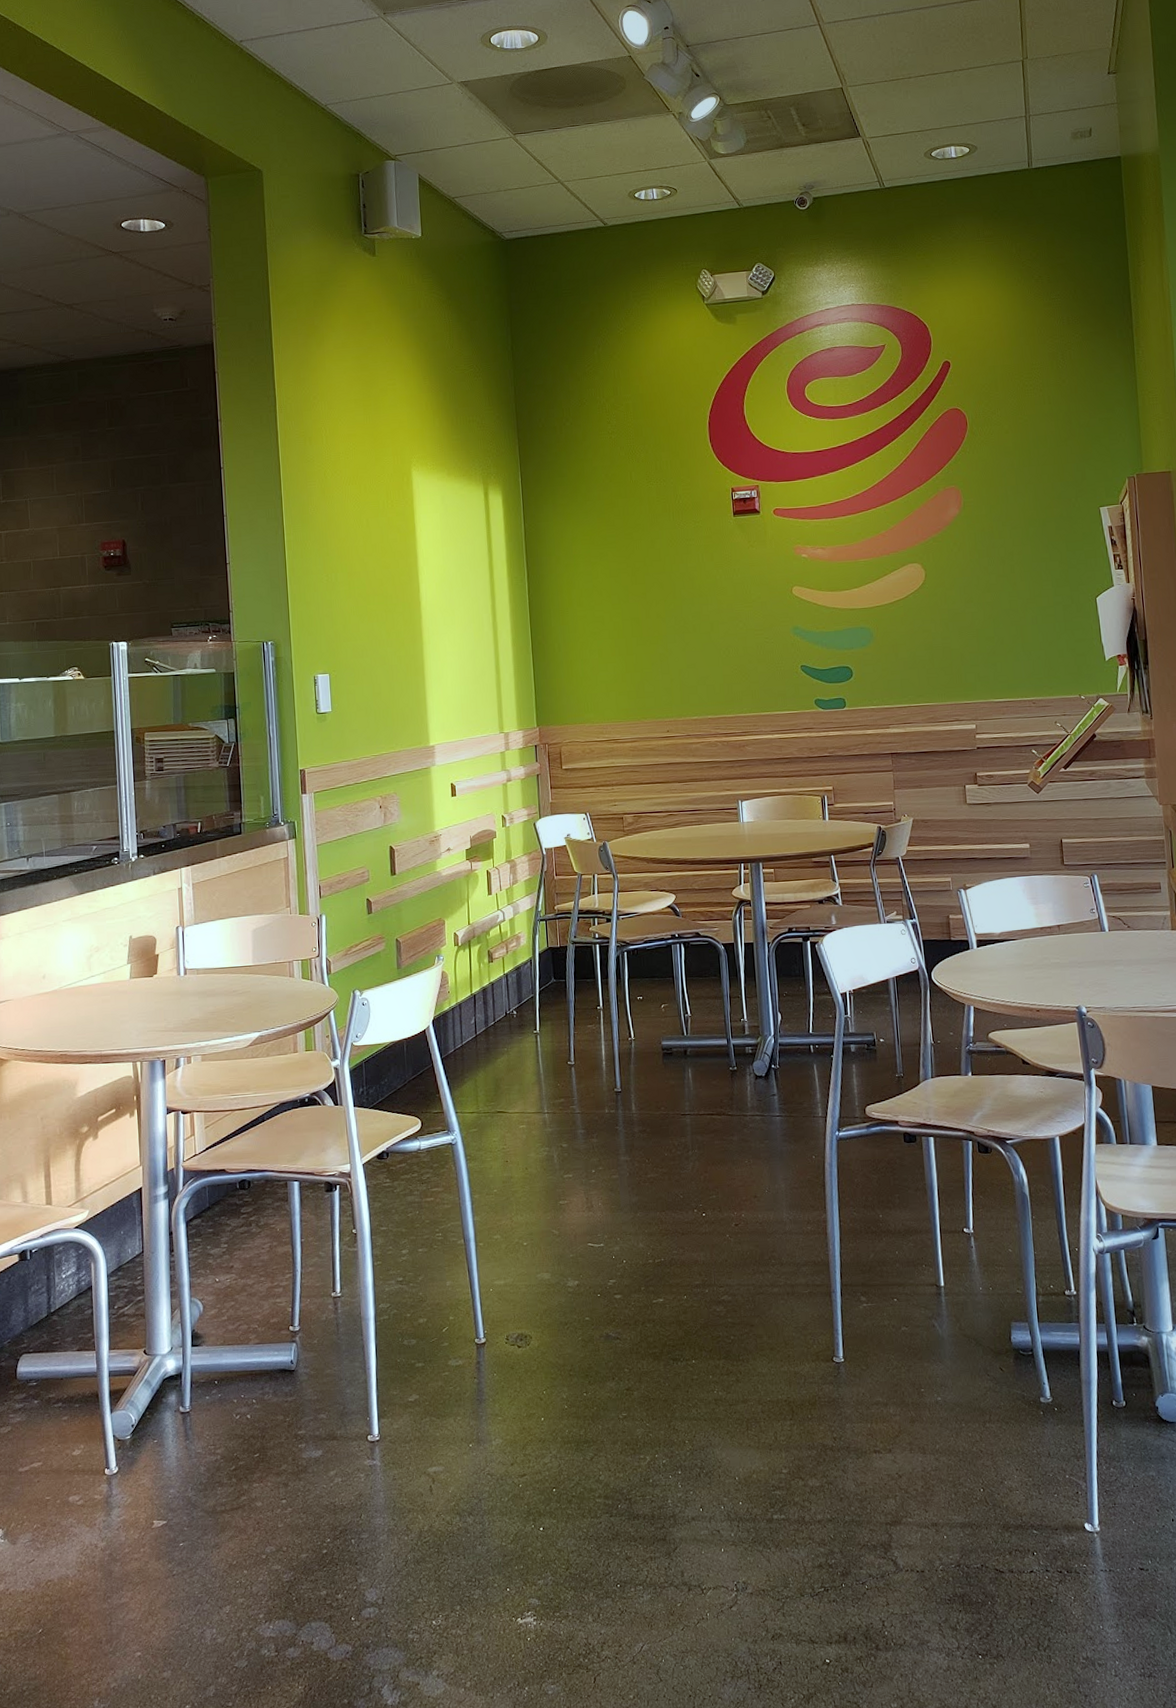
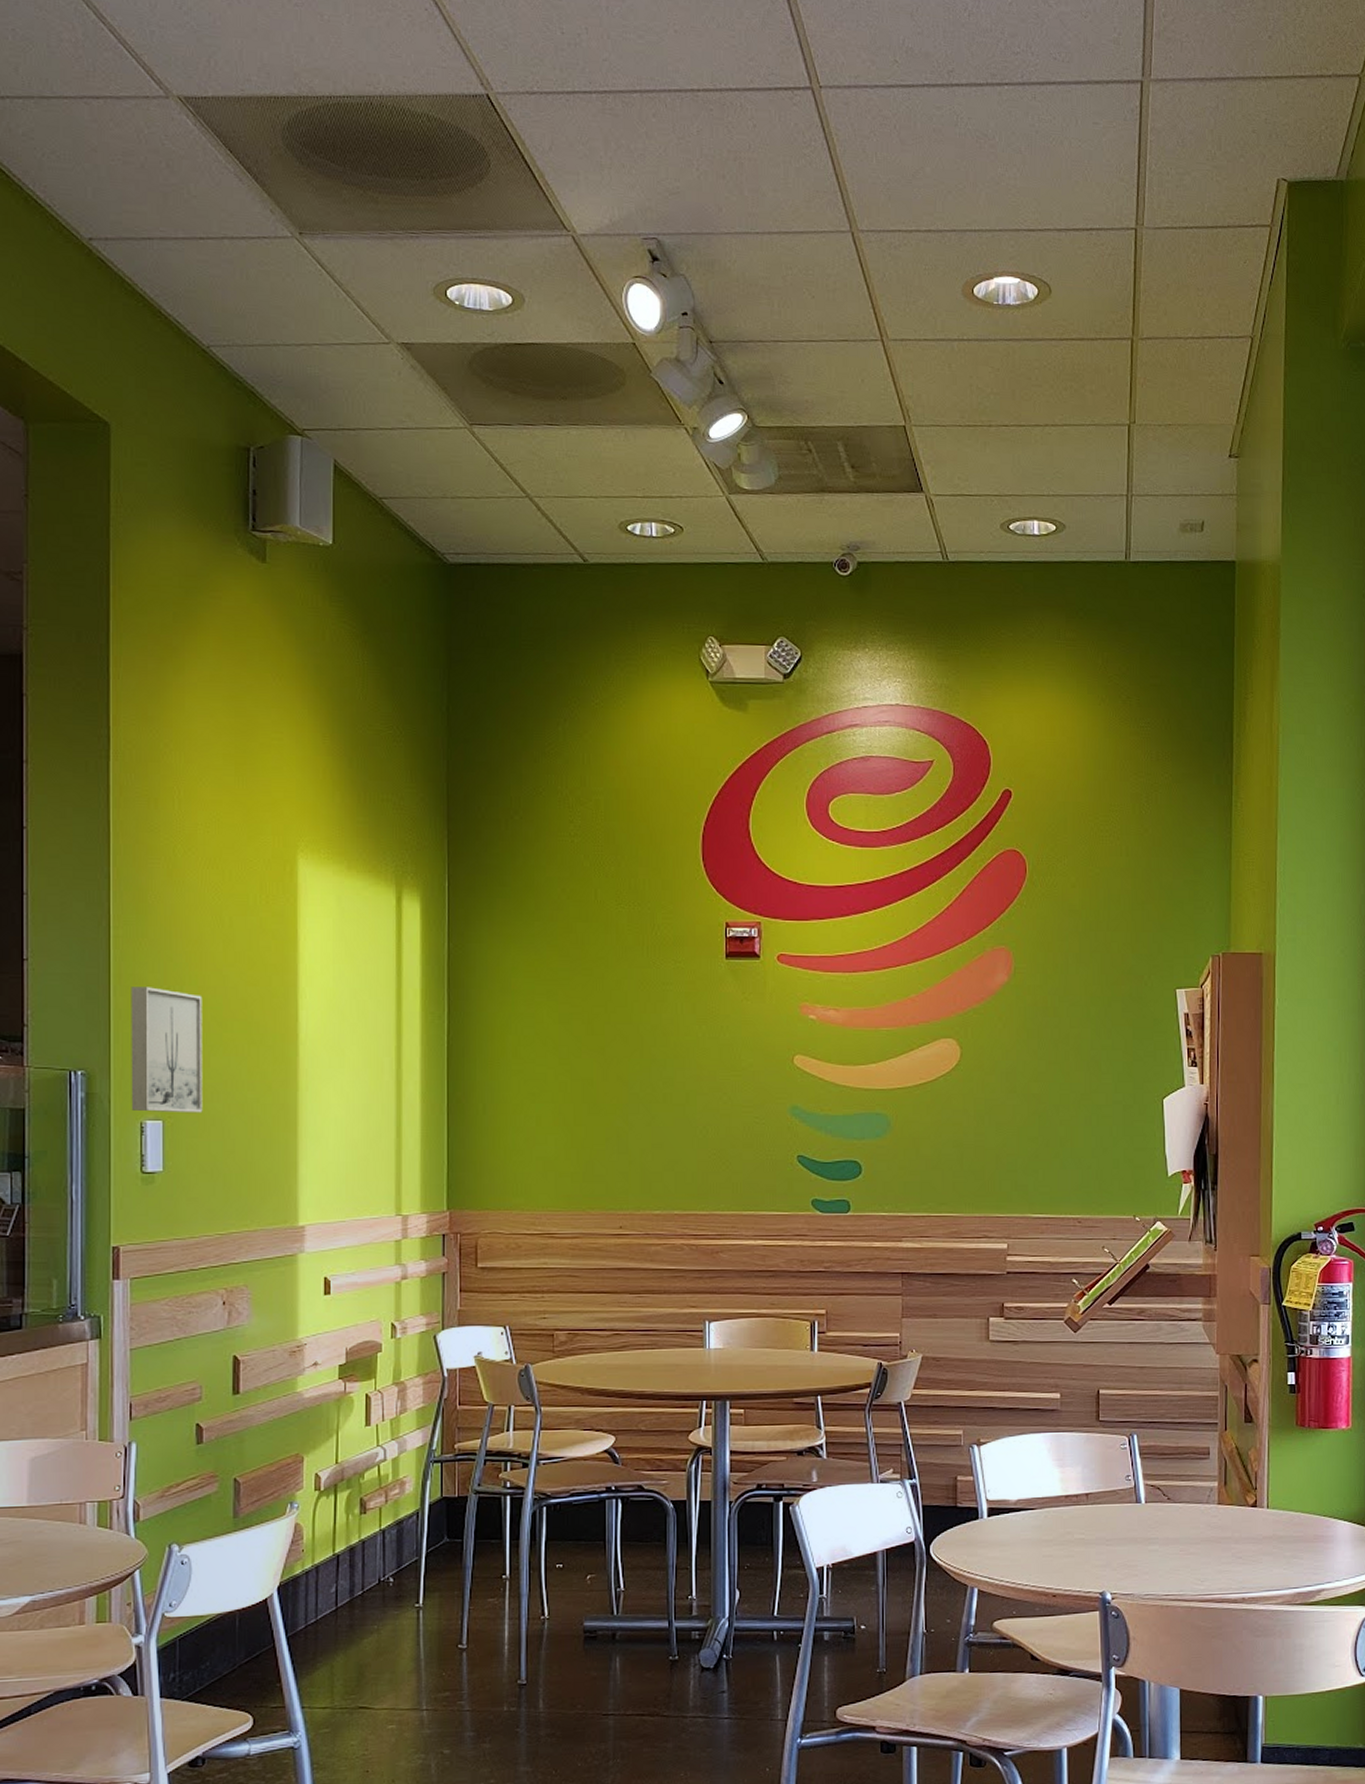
wall art: none [301,576,357,668] -> present [131,987,203,1113]

